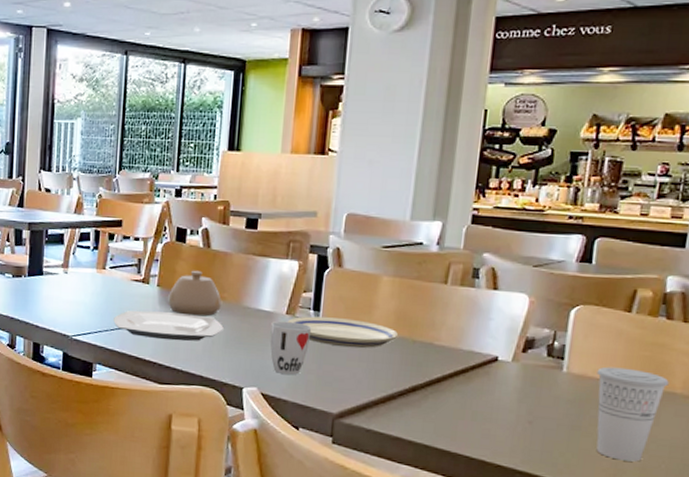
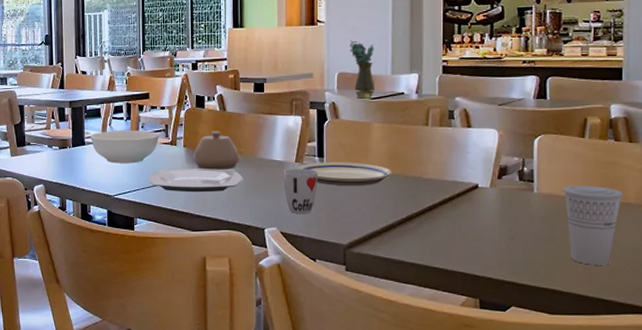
bowl: none [50,260,131,301] -> present [90,130,160,163]
vase: none [364,174,393,247] -> present [350,39,376,99]

